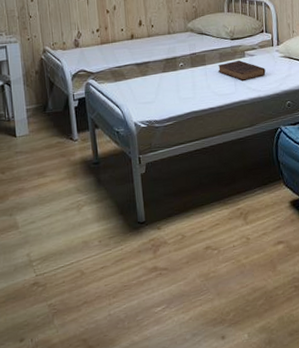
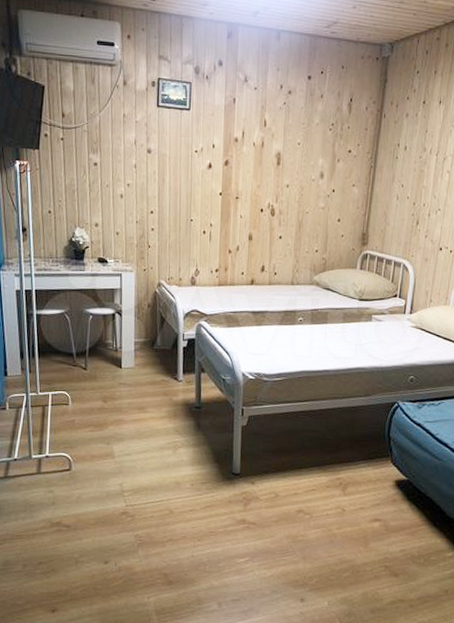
book: present [218,60,266,81] -> none [339,324,392,347]

